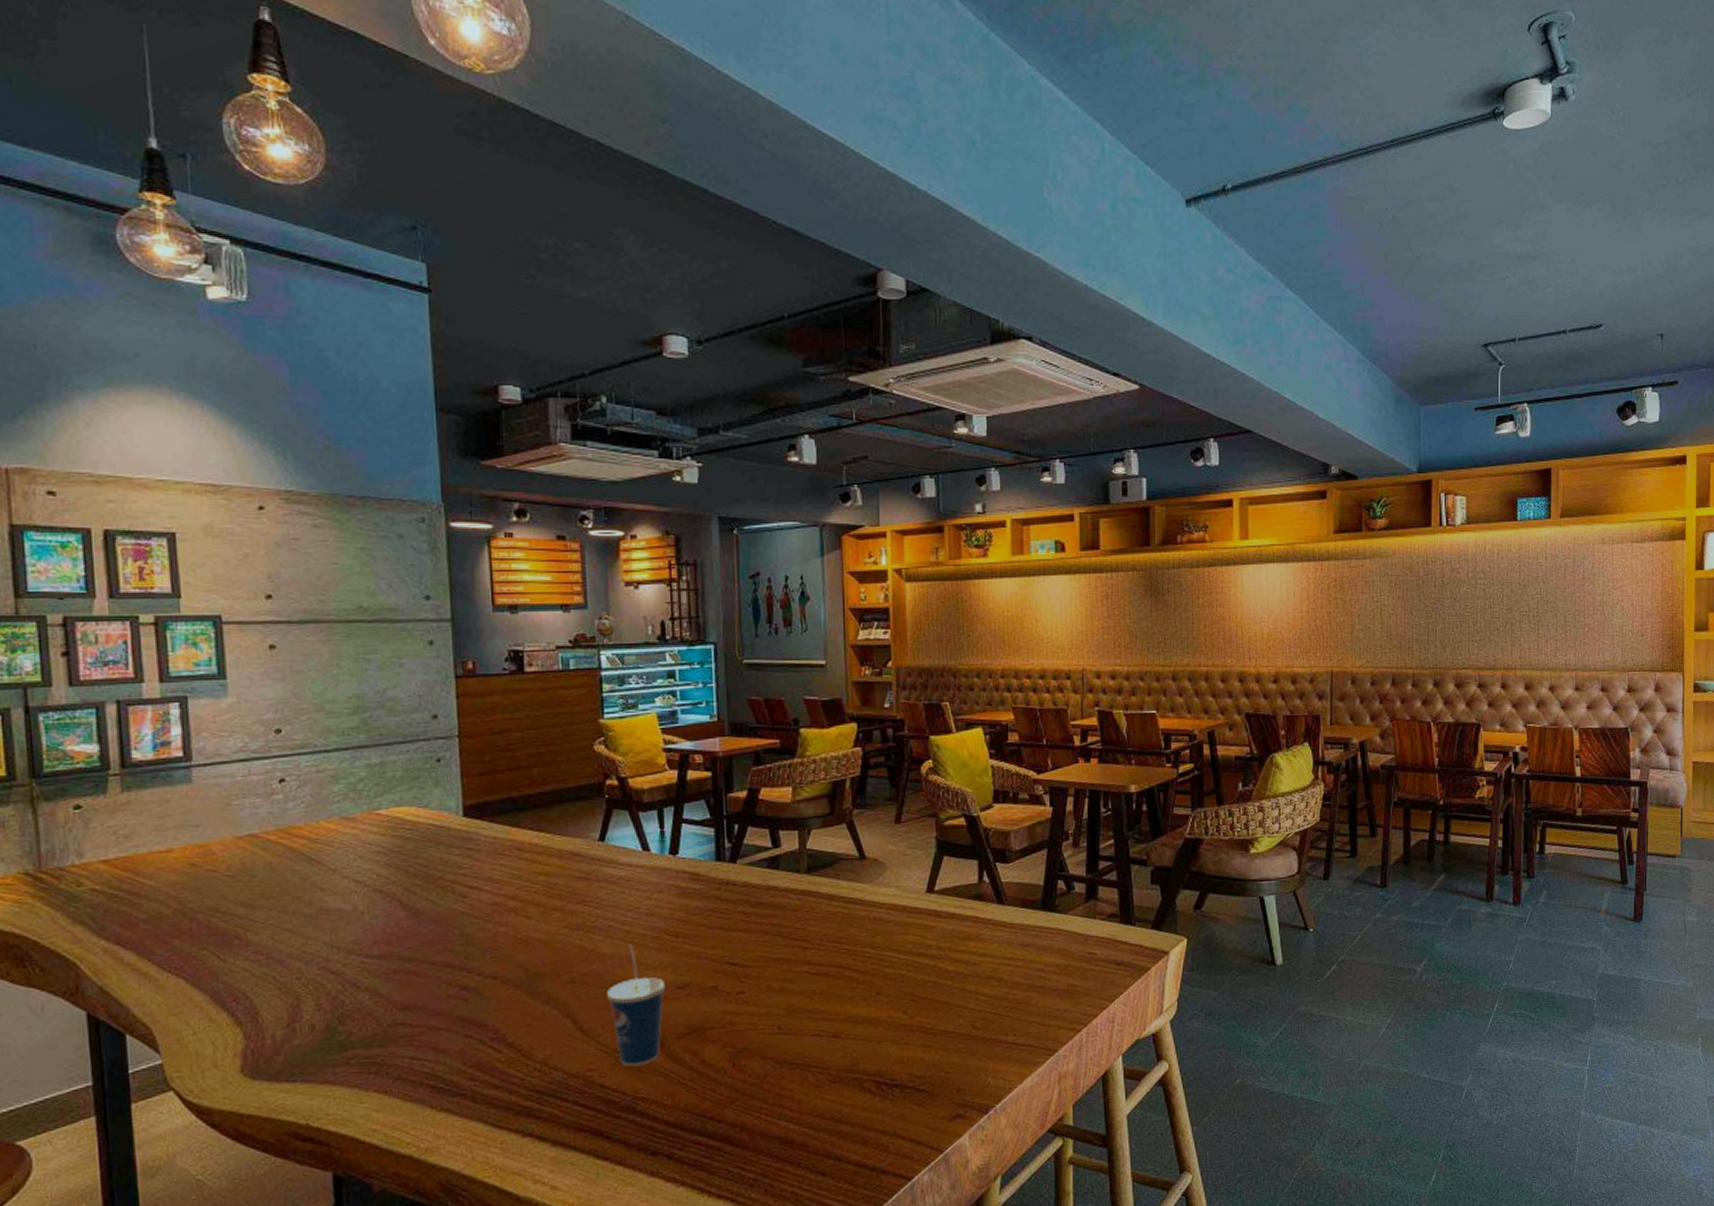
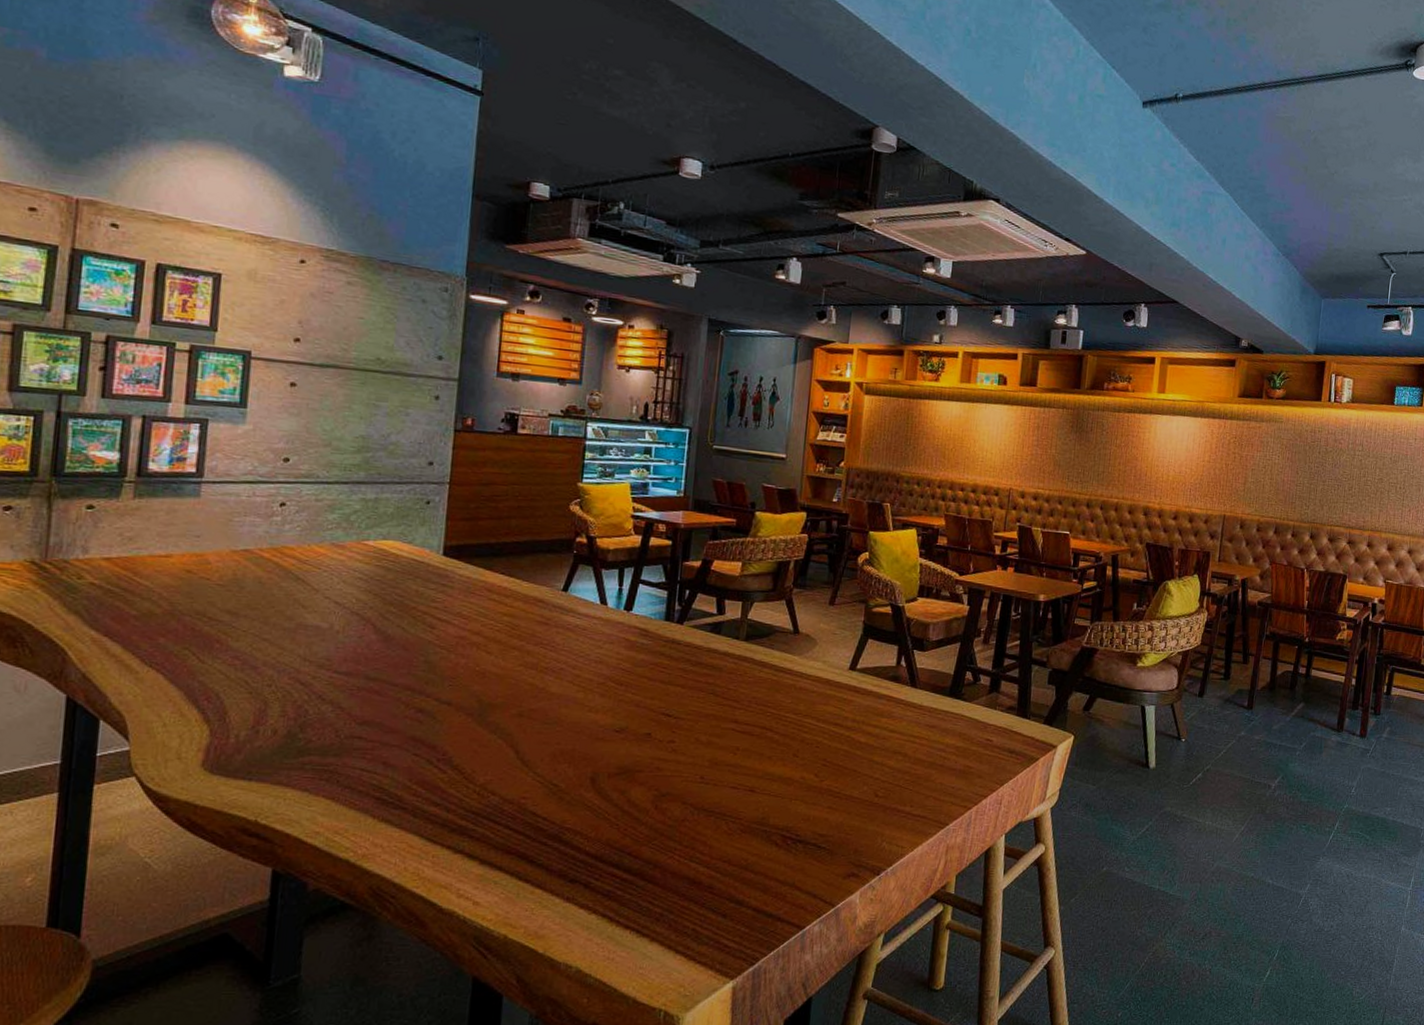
cup: present [607,944,666,1067] -> none [549,687,605,799]

